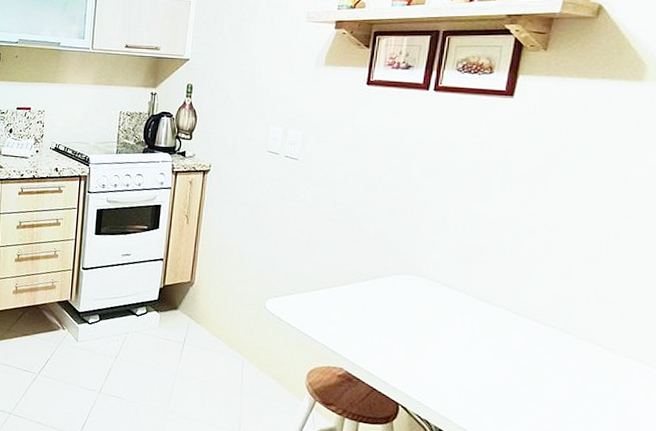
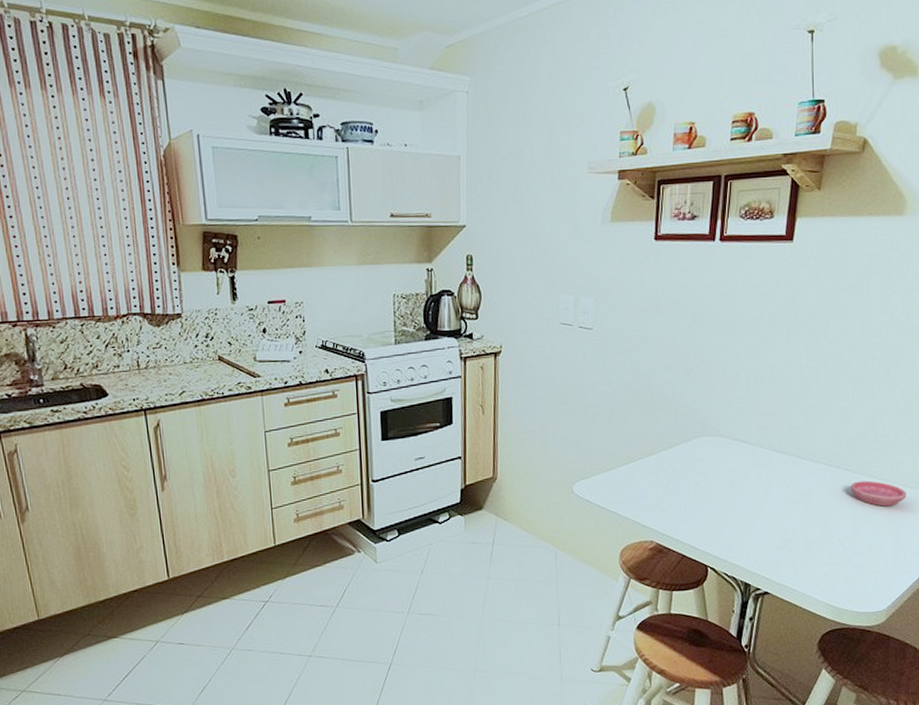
saucer: none [568,345,637,379] -> present [851,480,906,507]

